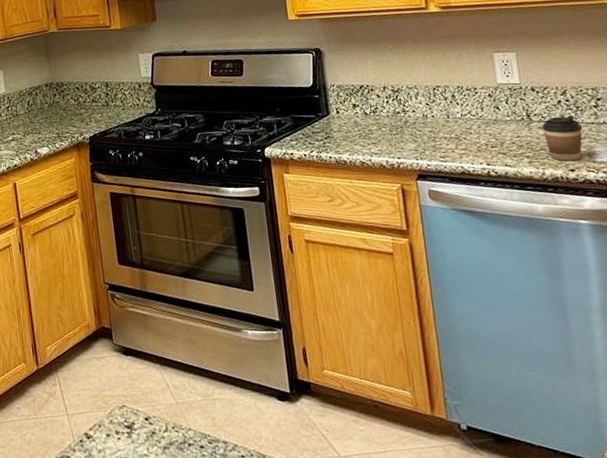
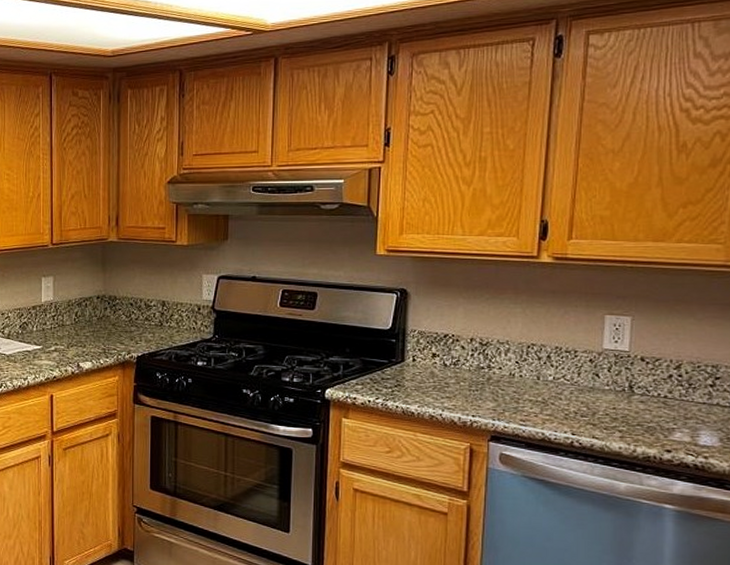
coffee cup: present [542,115,583,161] -> none [644,391,691,441]

